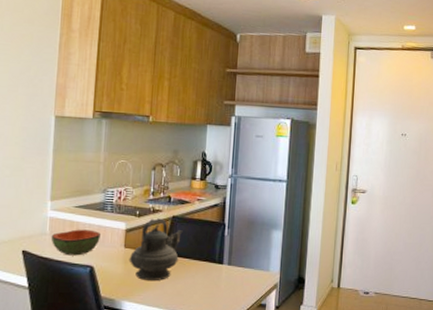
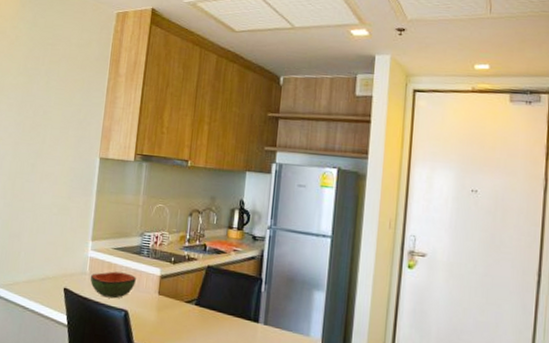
teapot: present [129,218,183,281] -> none [162,266,218,333]

